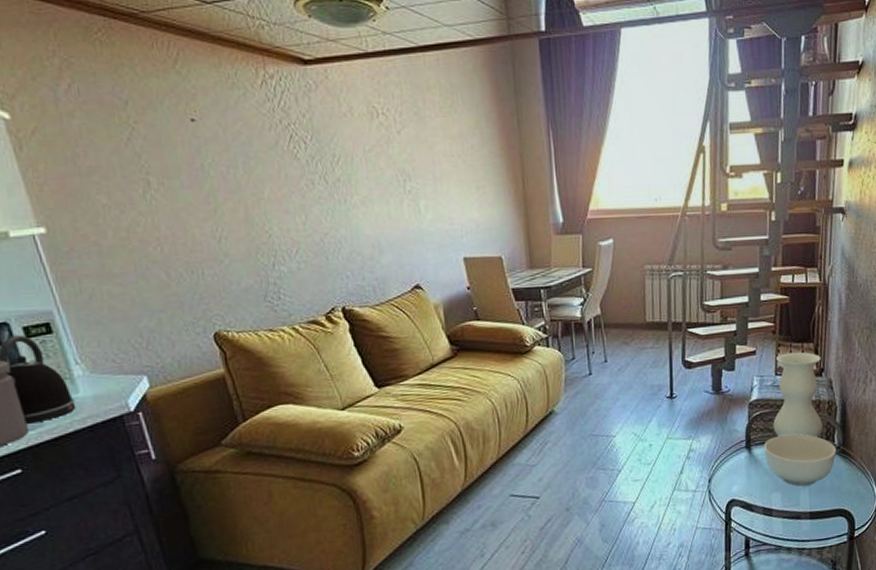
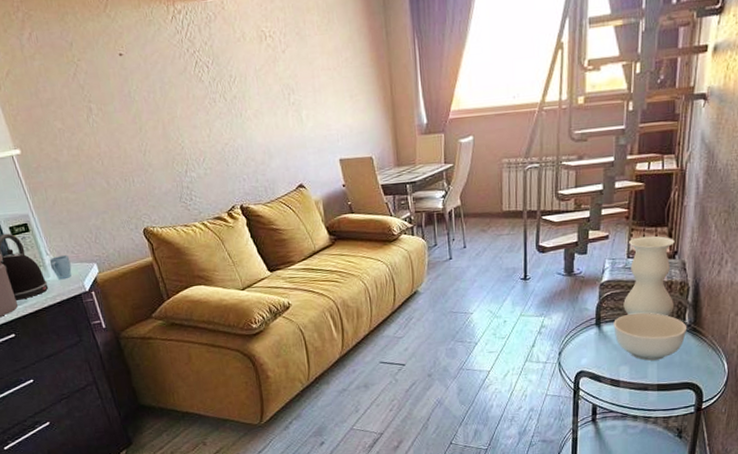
mug: none [79,365,112,397] -> present [49,255,72,280]

